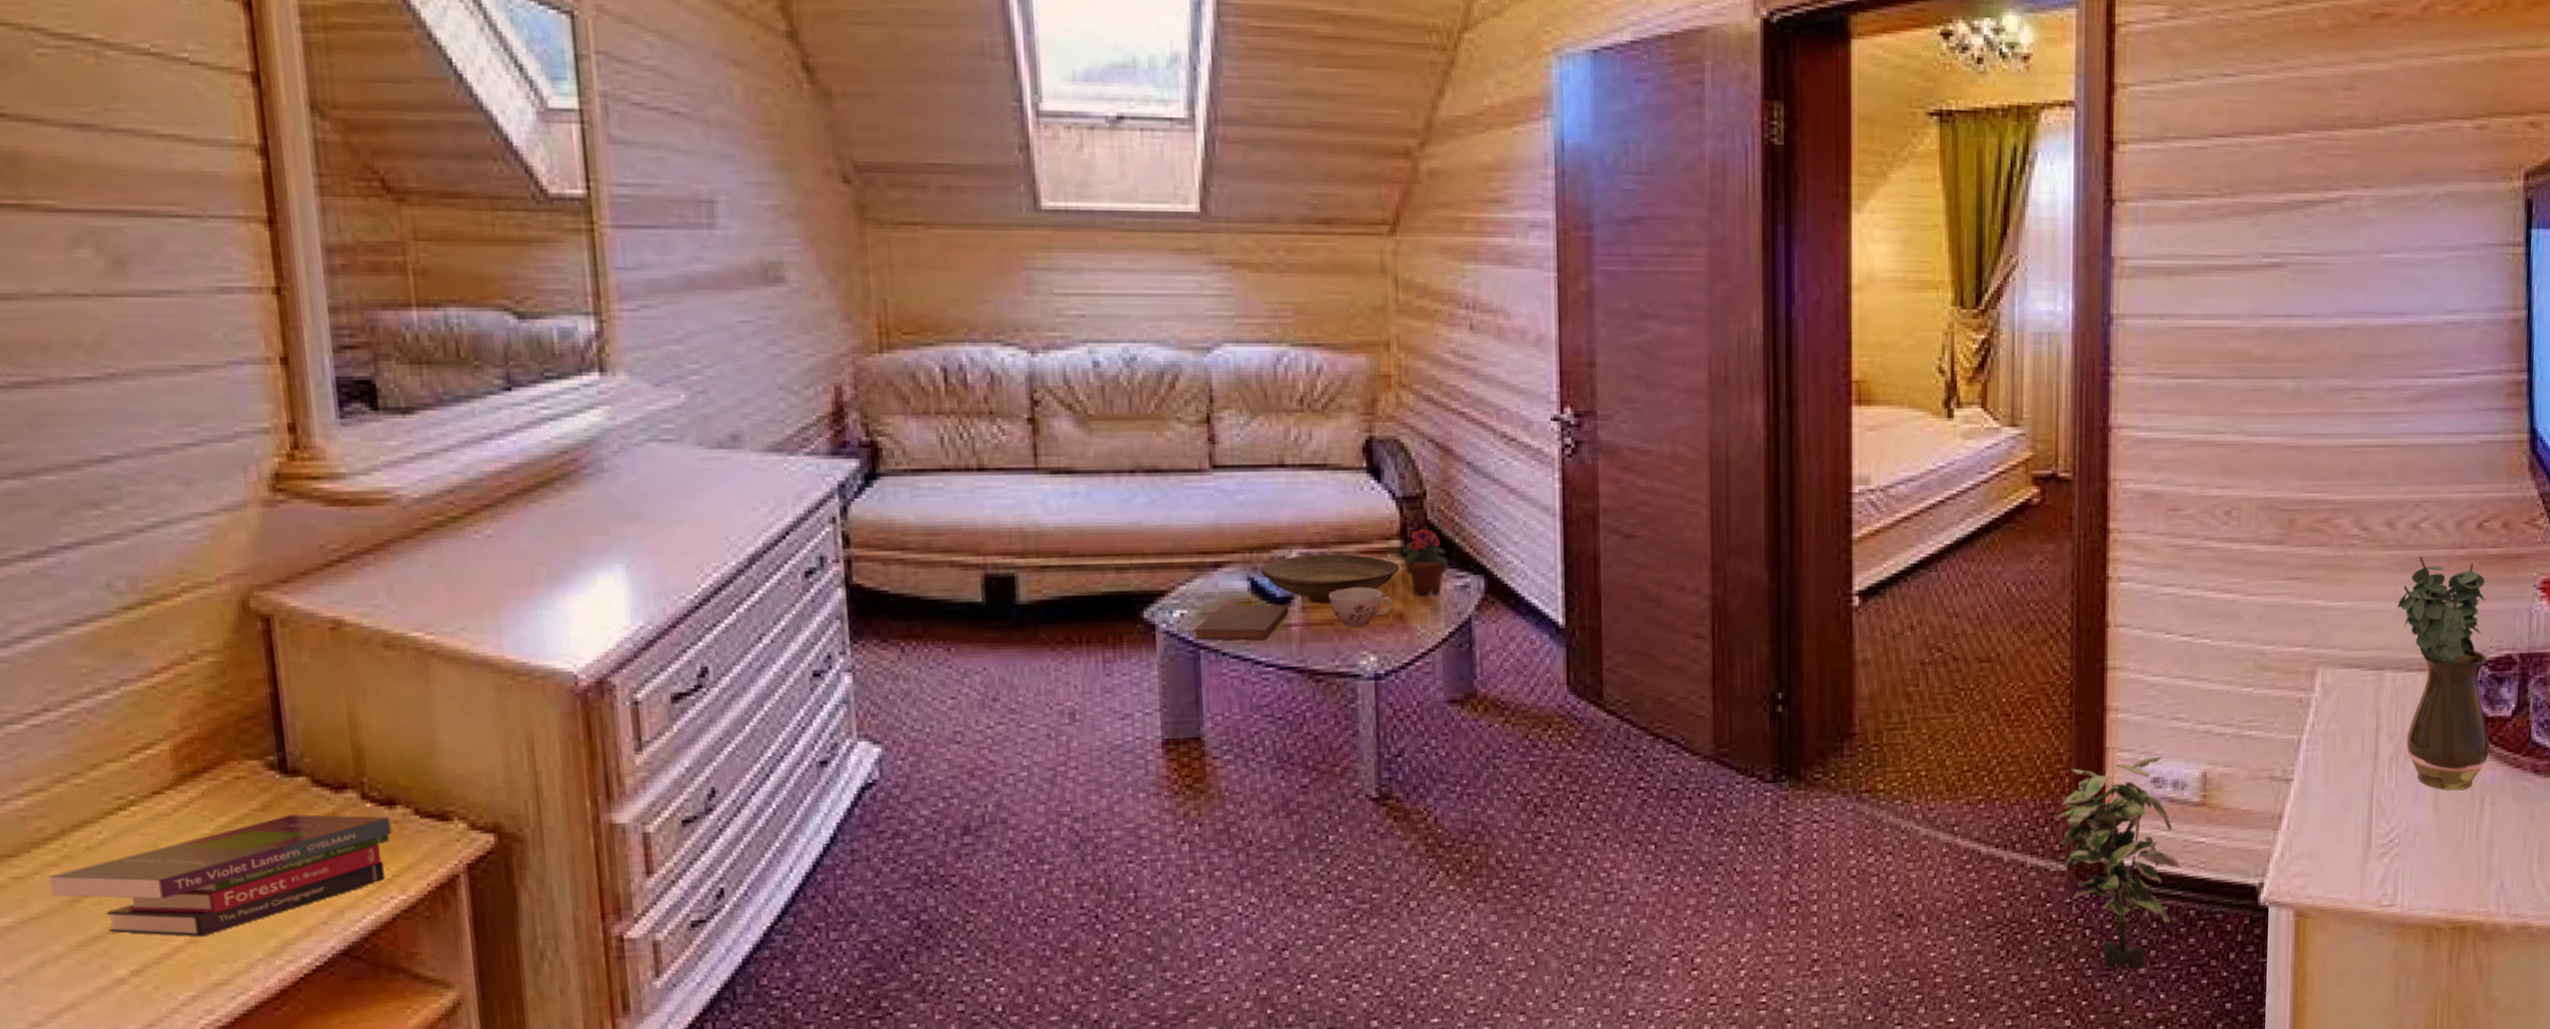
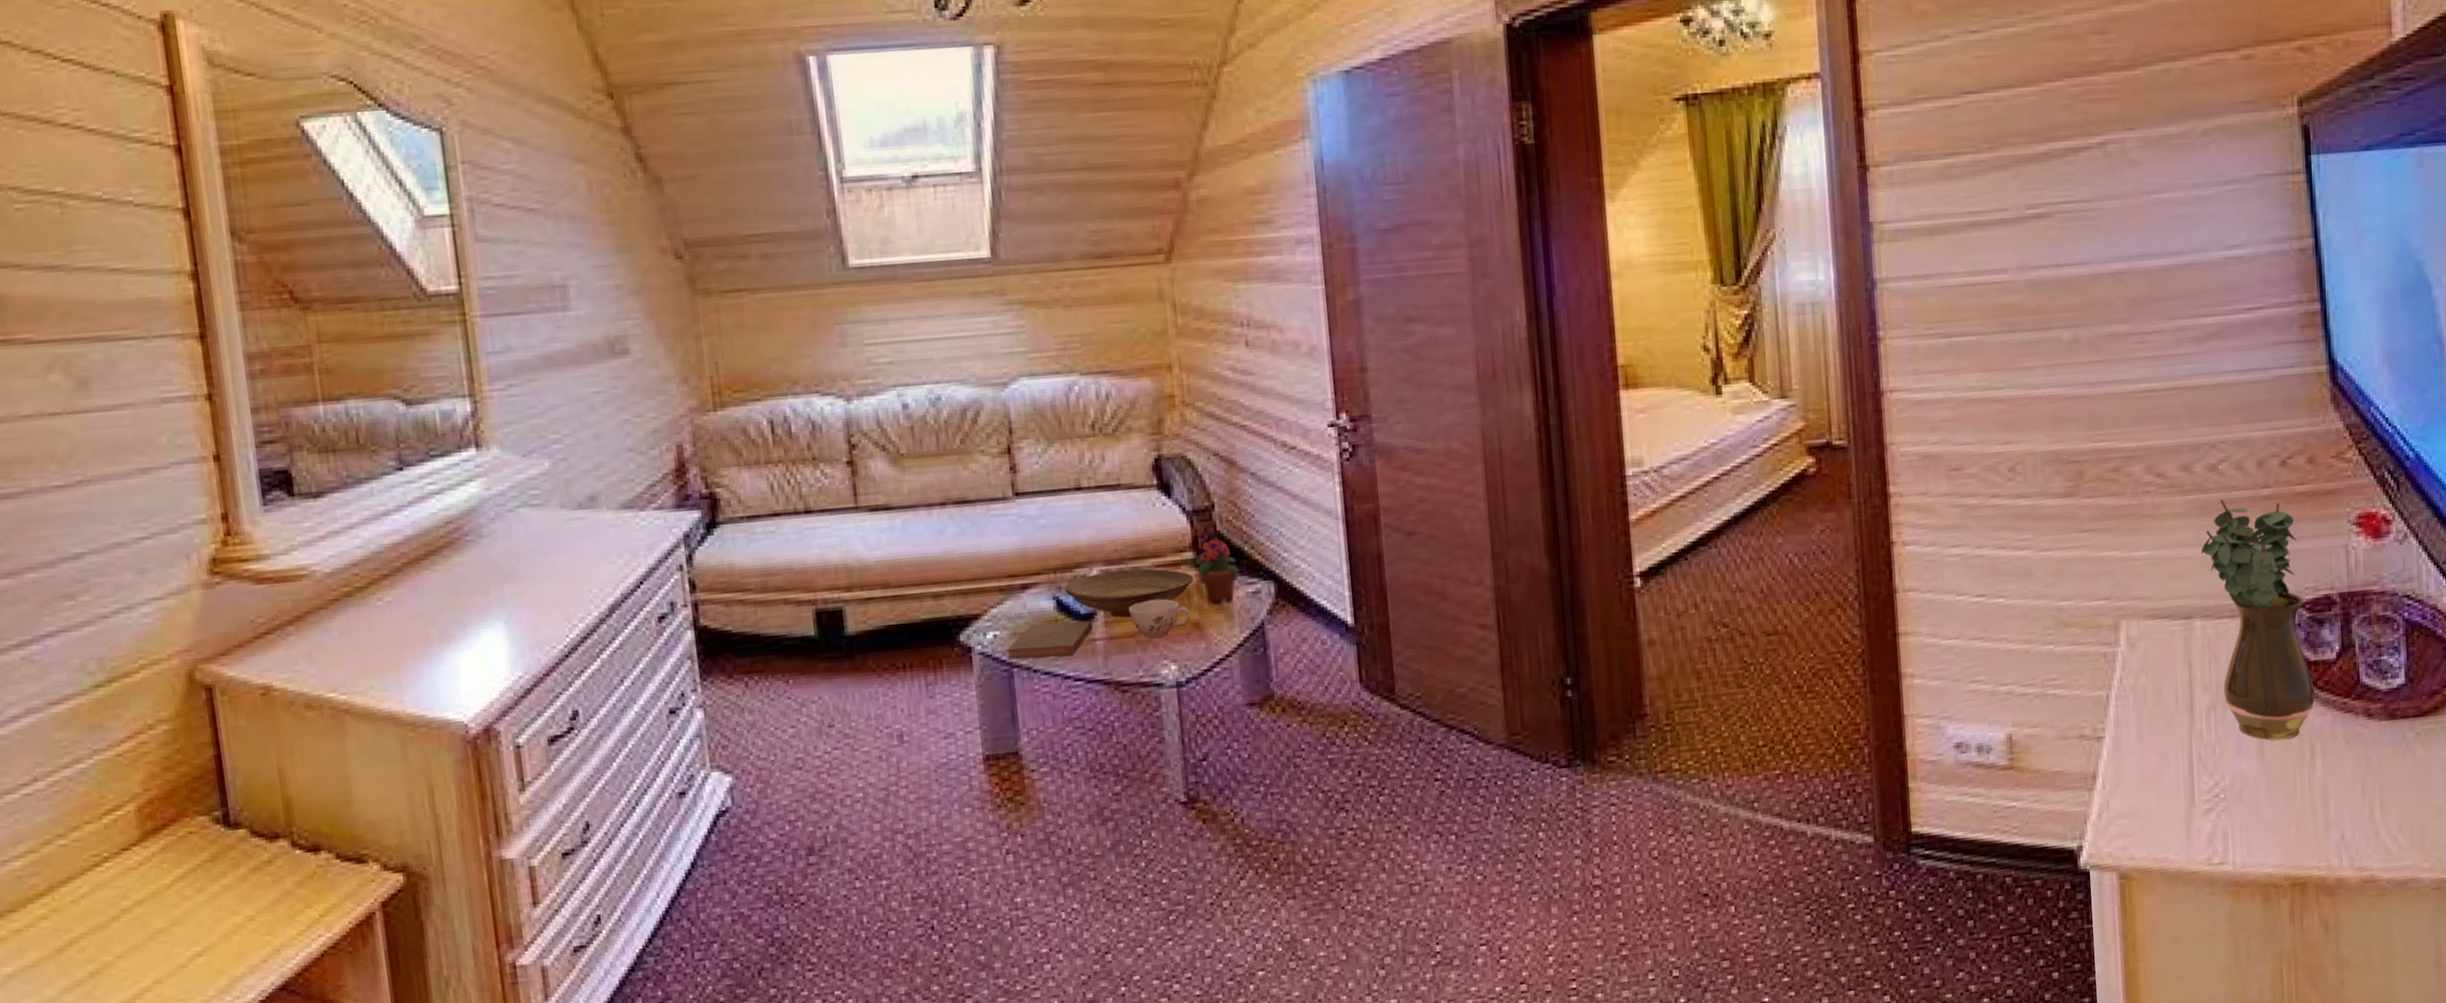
books: present [48,814,392,937] -> none [40,861,318,978]
potted plant: present [2057,756,2180,970] -> none [1859,720,1992,942]

